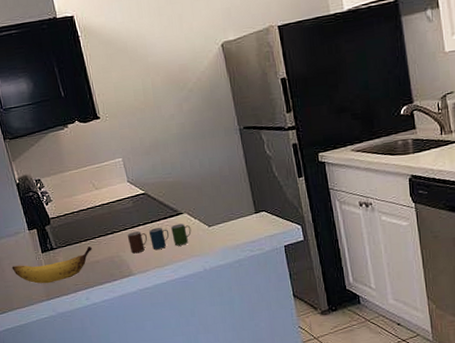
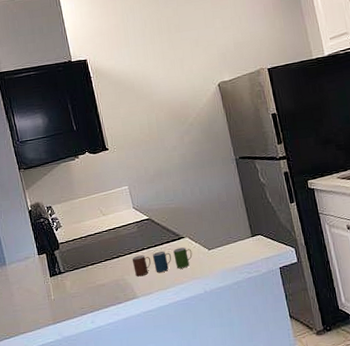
banana: present [12,246,92,284] -> none [20,269,98,308]

